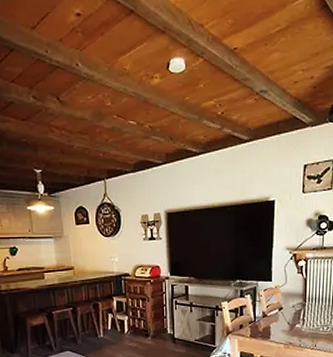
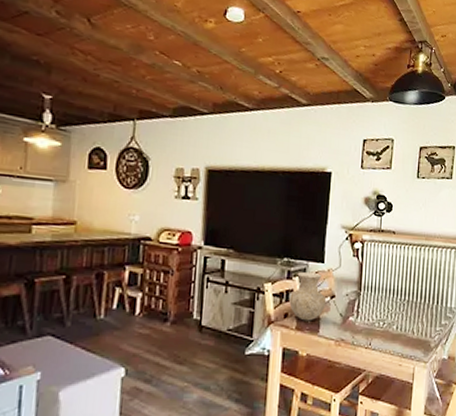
vase: none [243,289,275,330] -> present [289,271,327,321]

